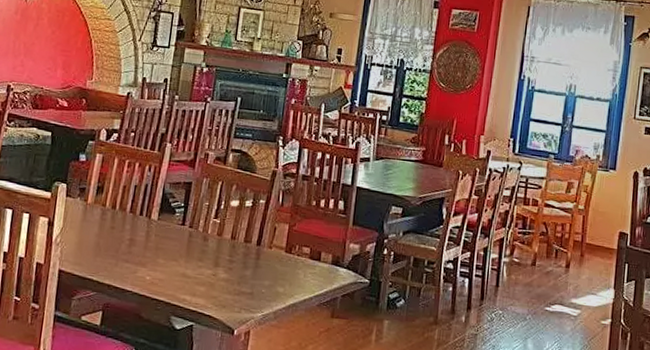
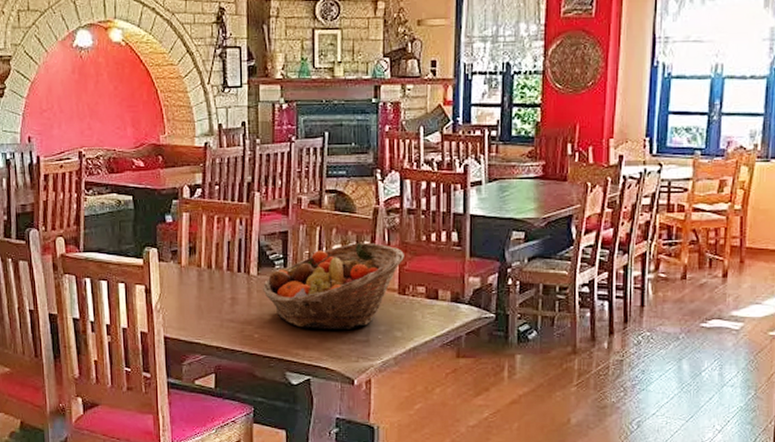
fruit basket: none [161,200,295,281] -> present [263,242,404,329]

